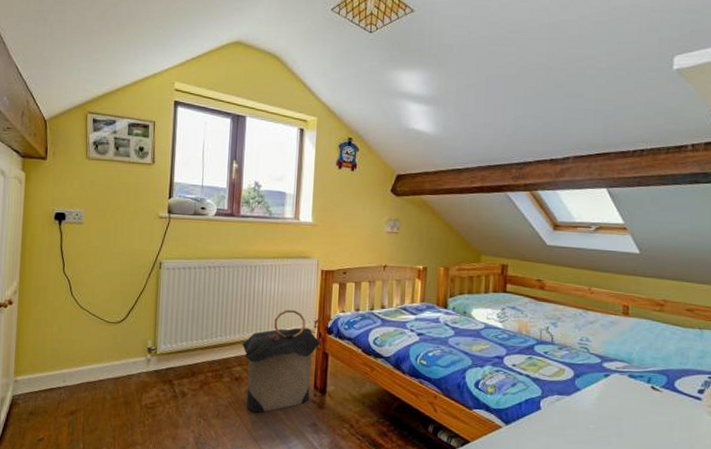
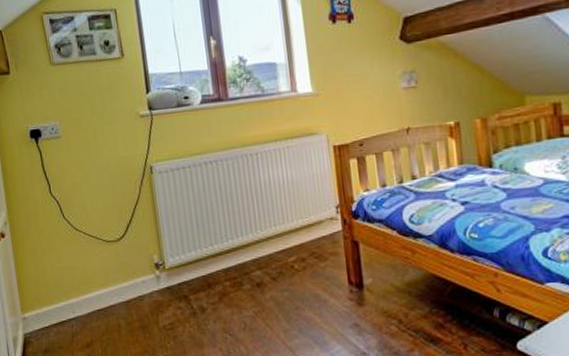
laundry hamper: present [241,309,321,413] -> none [256,196,348,320]

